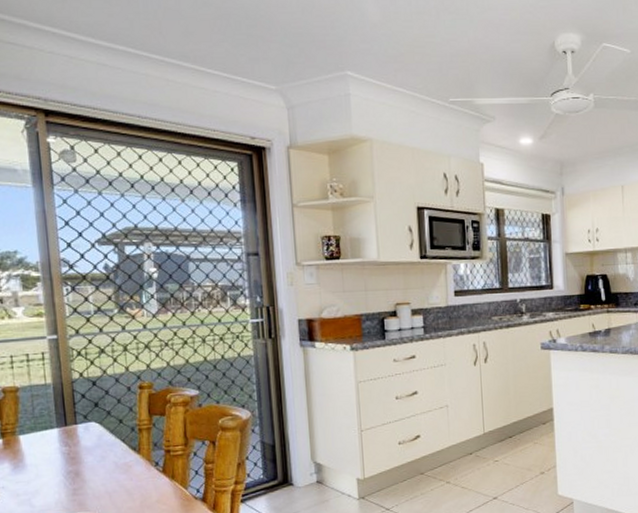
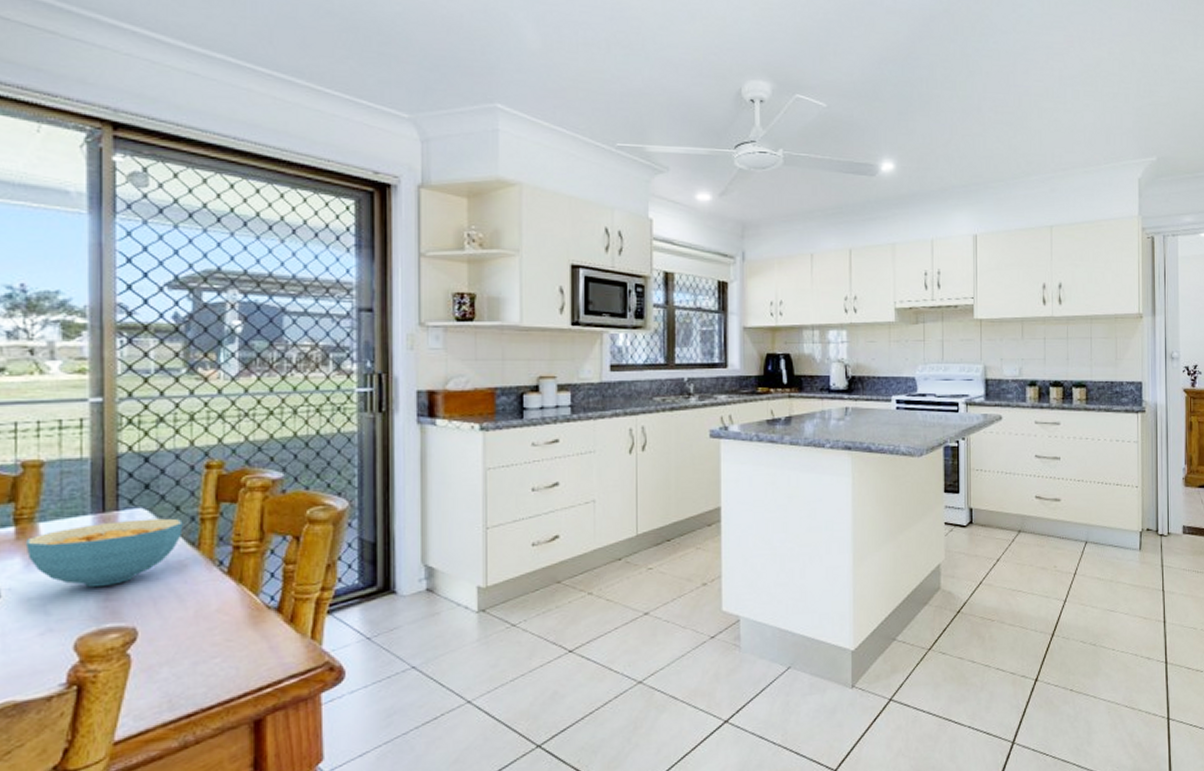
cereal bowl: none [11,429,126,485] -> present [25,518,183,588]

